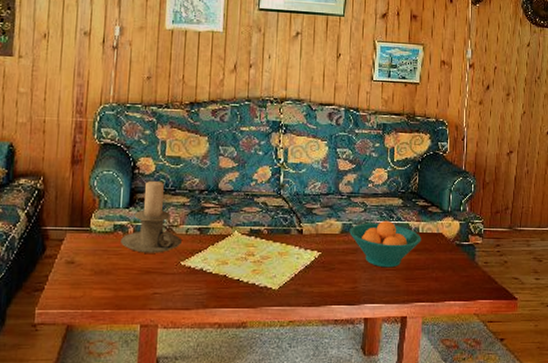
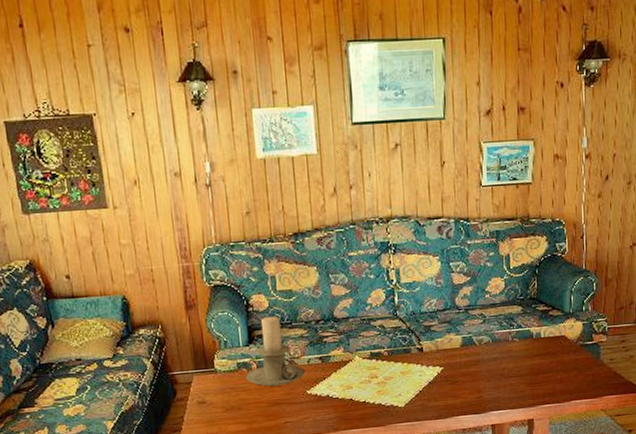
fruit bowl: present [349,220,422,268] -> none [470,329,544,376]

